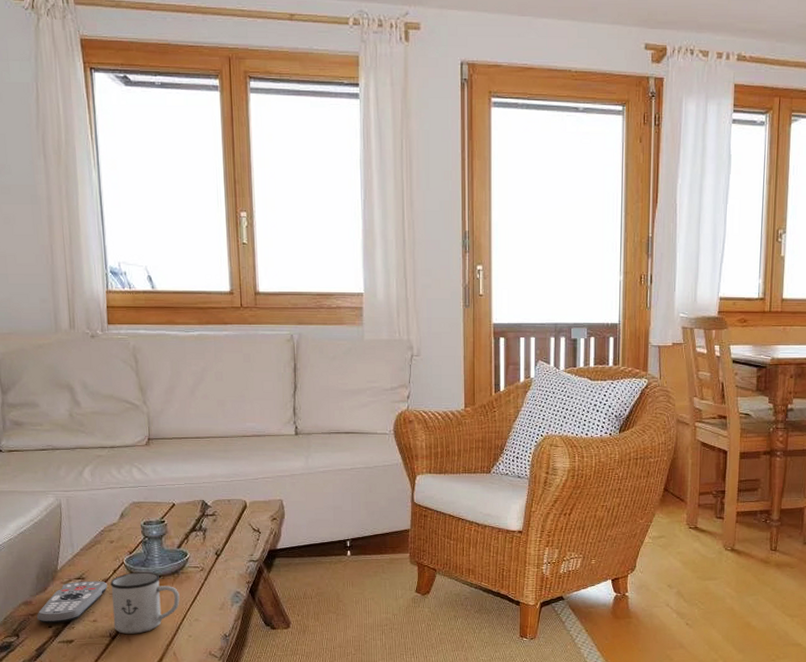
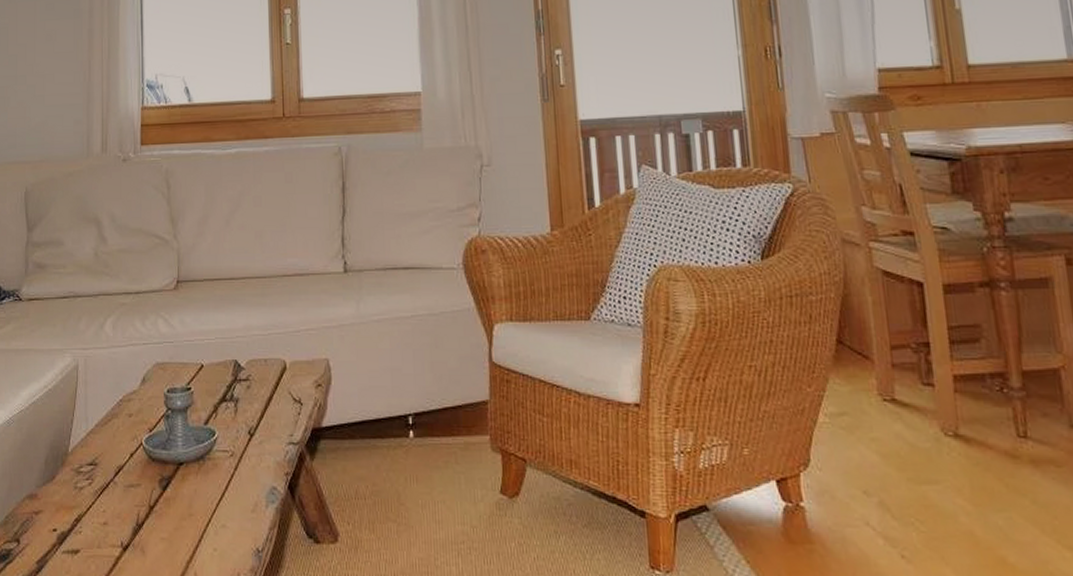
remote control: present [37,581,107,624] -> none [42,467,122,526]
mug: present [110,571,180,634] -> none [126,456,205,544]

